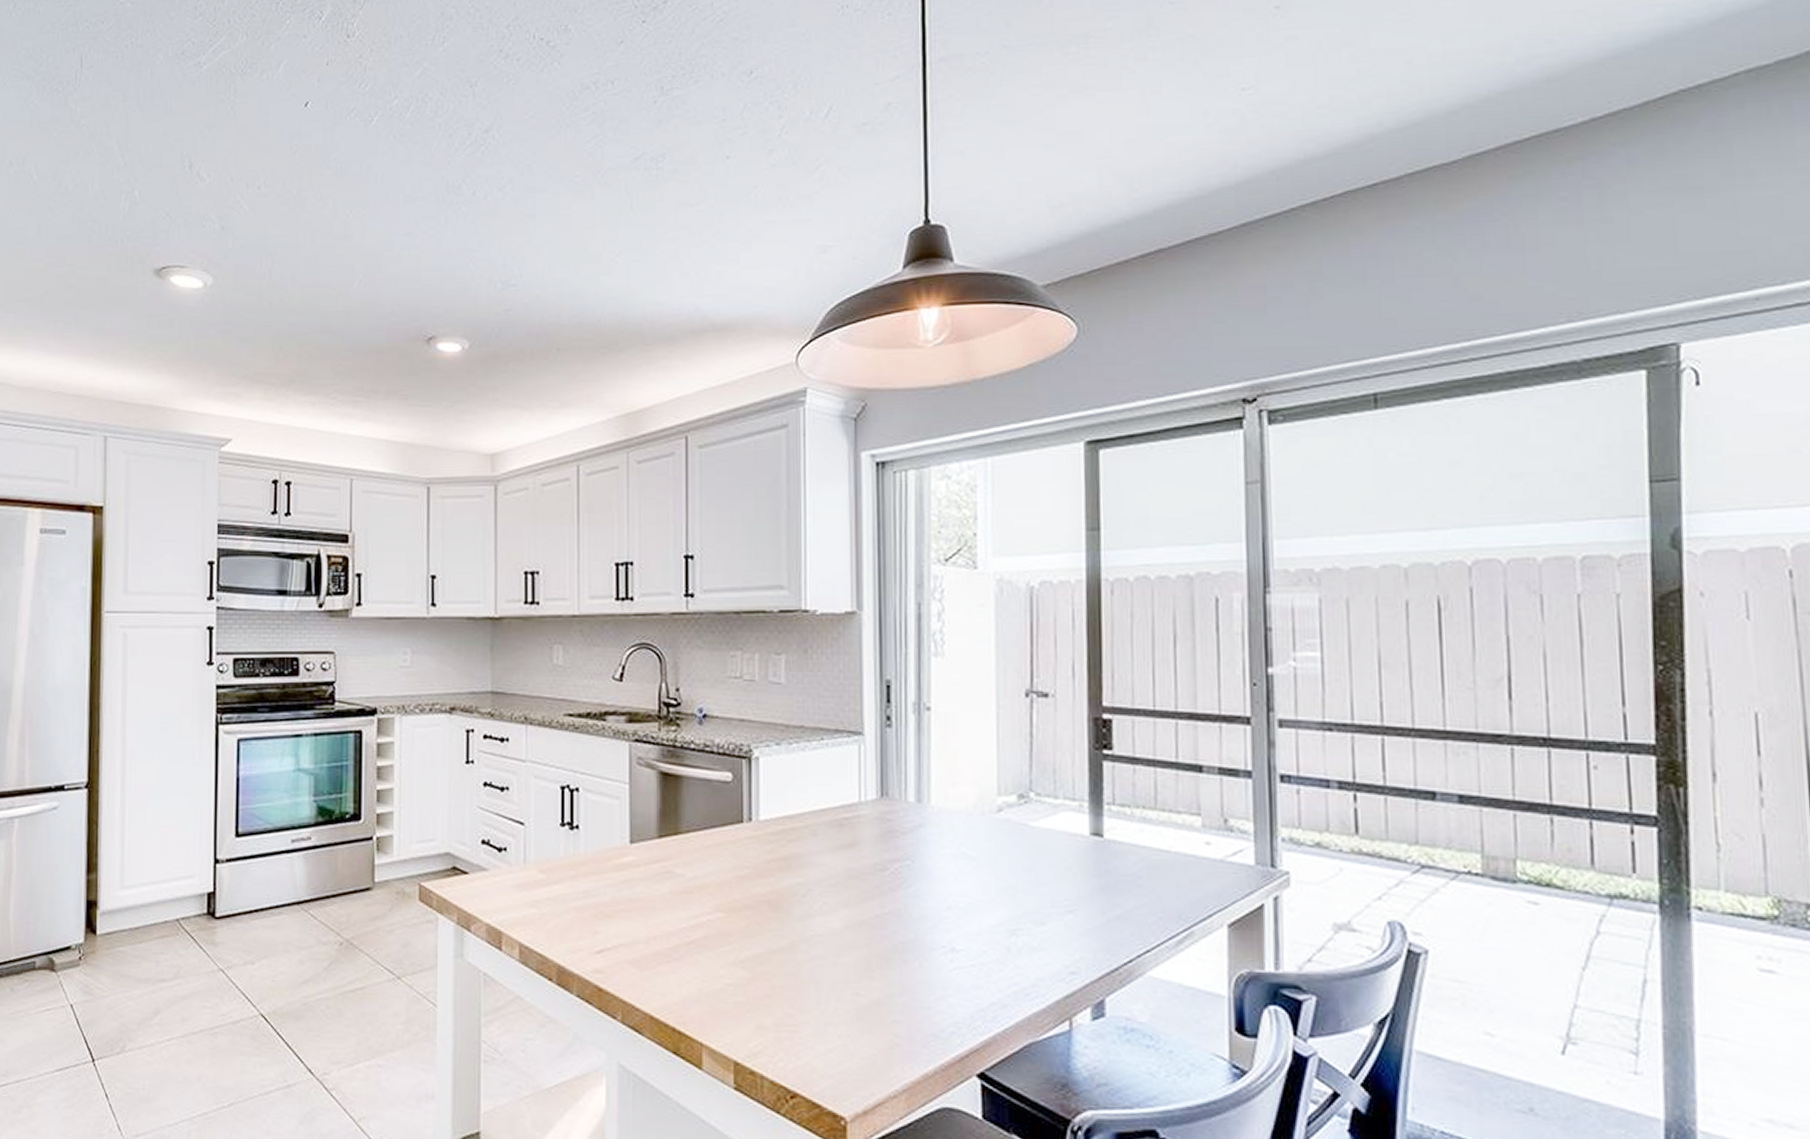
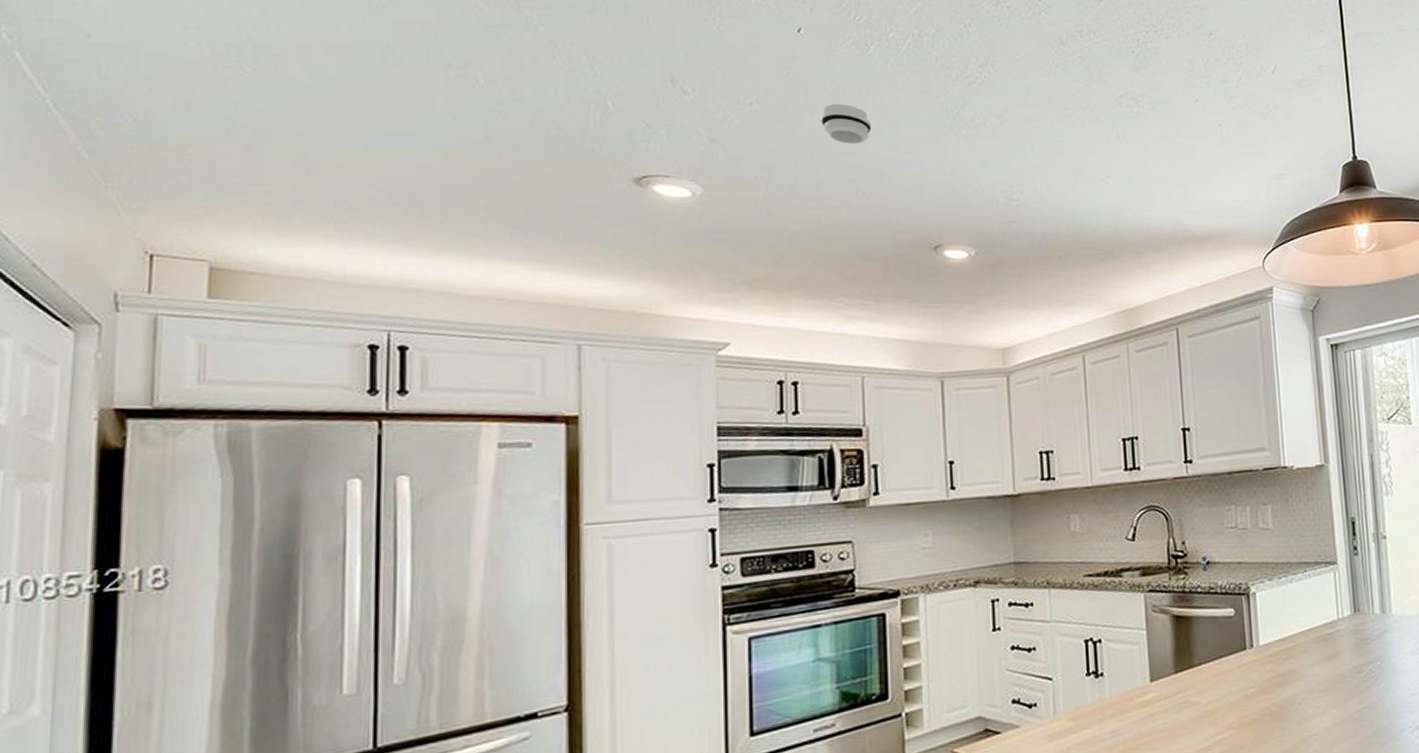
smoke detector: none [323,182,372,227] -> present [821,103,872,144]

